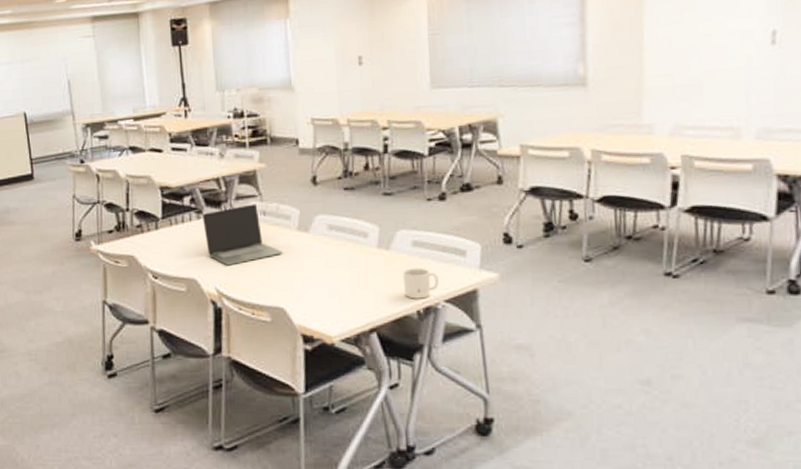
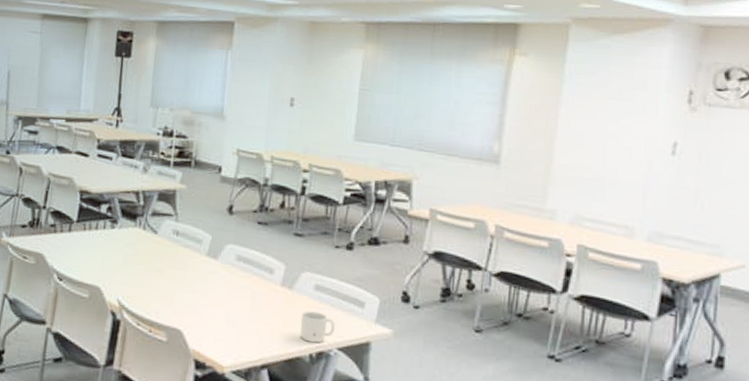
laptop: present [201,204,283,266] -> none [115,222,189,280]

